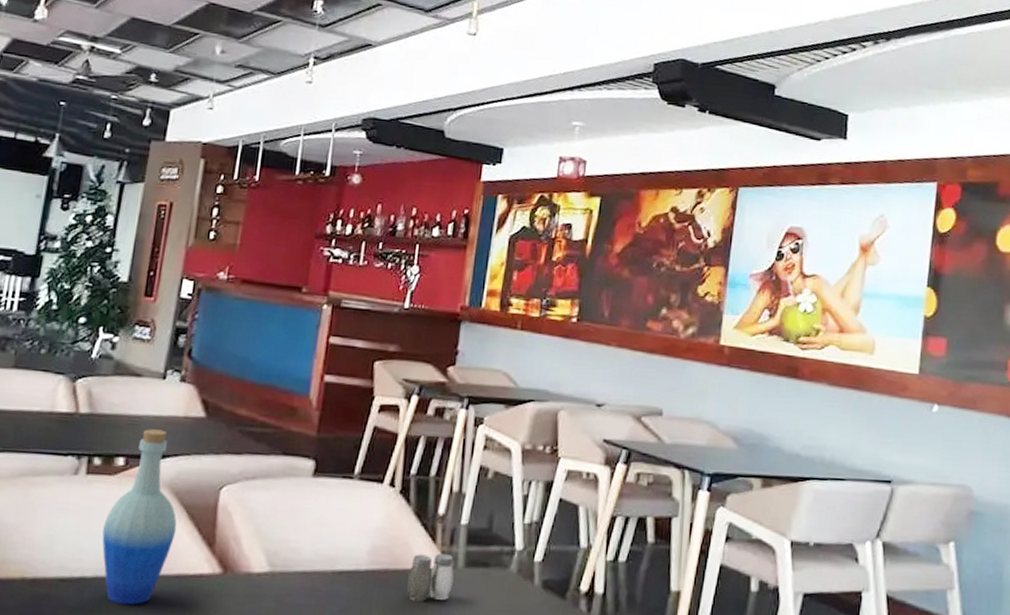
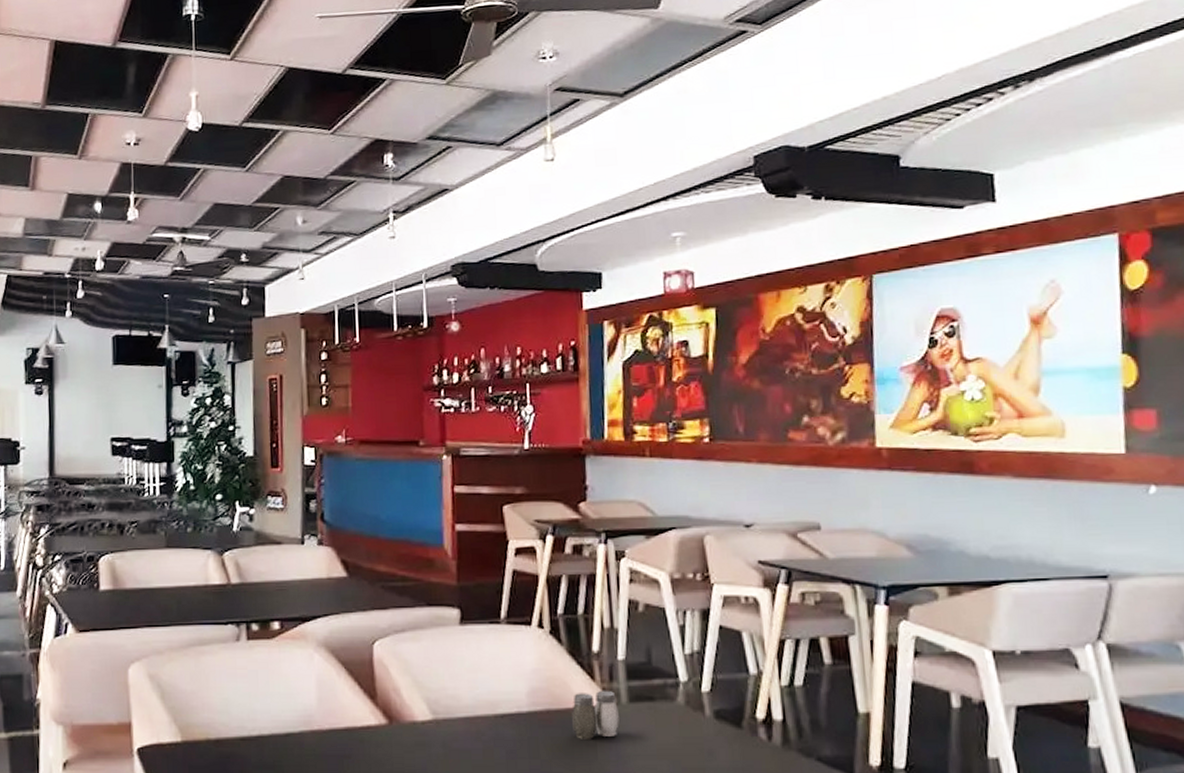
bottle: present [102,429,178,605] -> none [271,592,339,759]

